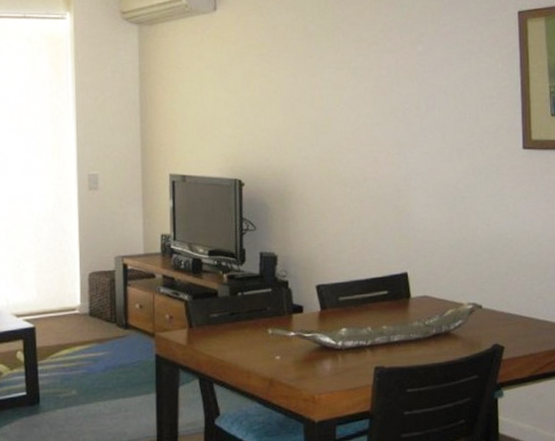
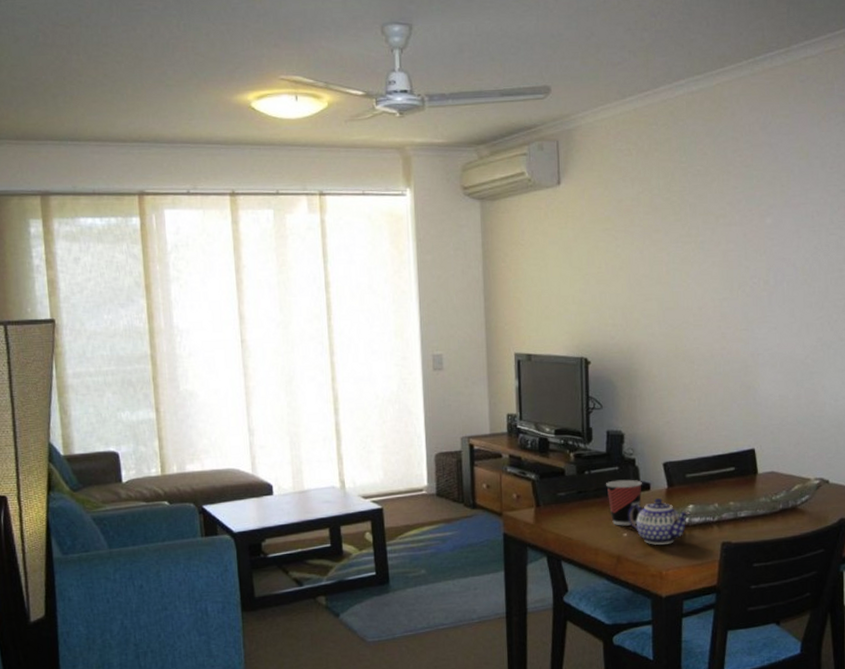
cup: none [259,301,295,349] -> present [606,479,642,526]
teapot: none [281,321,343,369] -> present [628,498,690,545]

